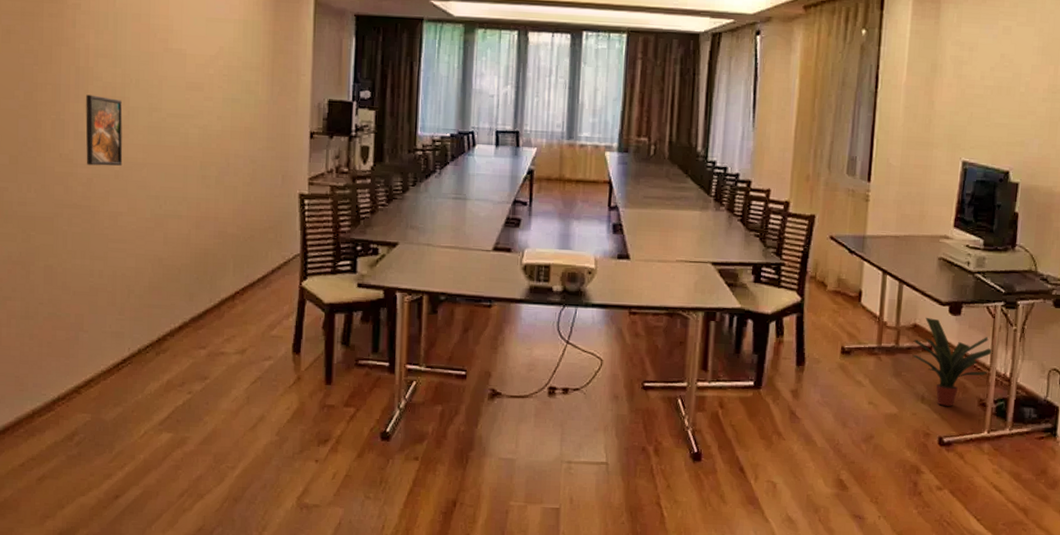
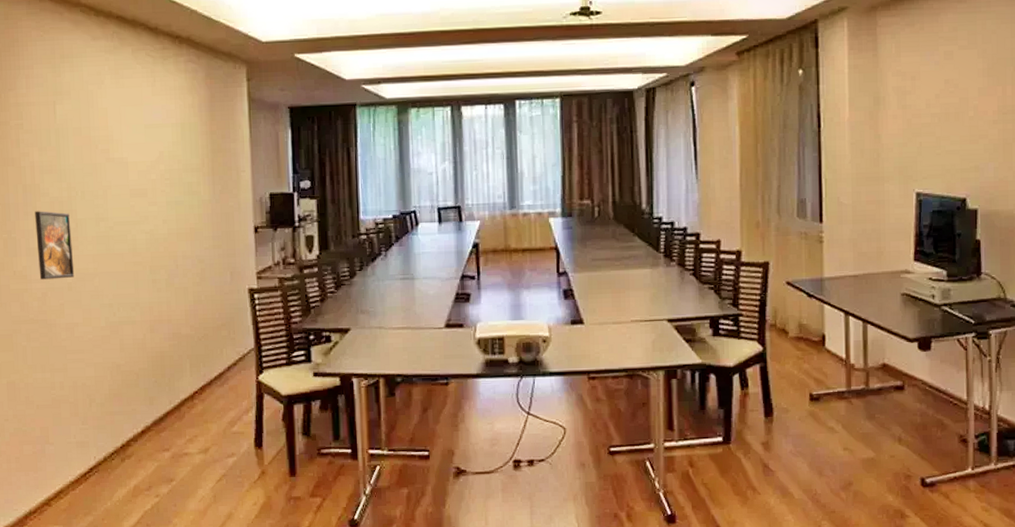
potted plant: present [912,317,993,406] -> none [884,355,969,446]

